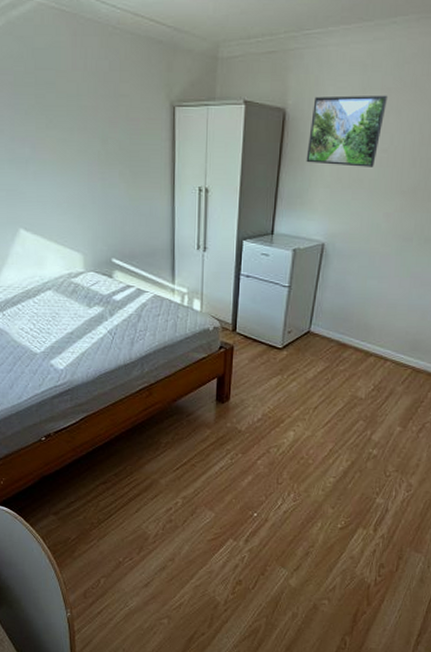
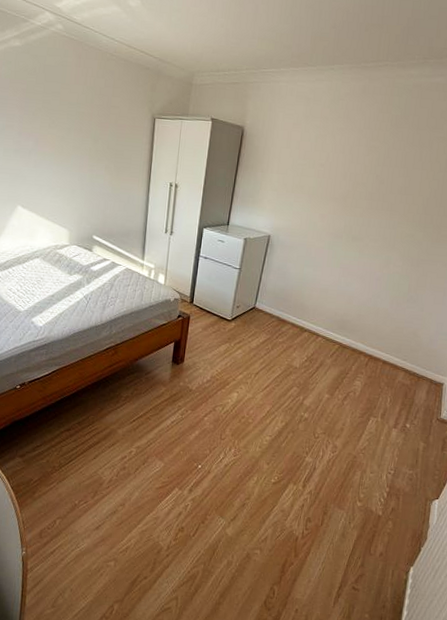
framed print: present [306,95,389,167] -> none [258,119,326,178]

